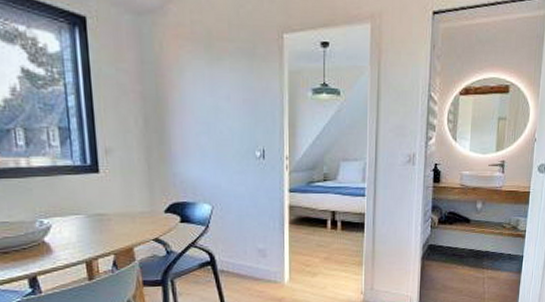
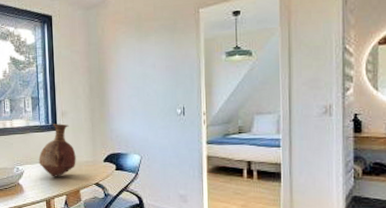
vase: none [73,164,127,233] -> present [38,123,76,177]

